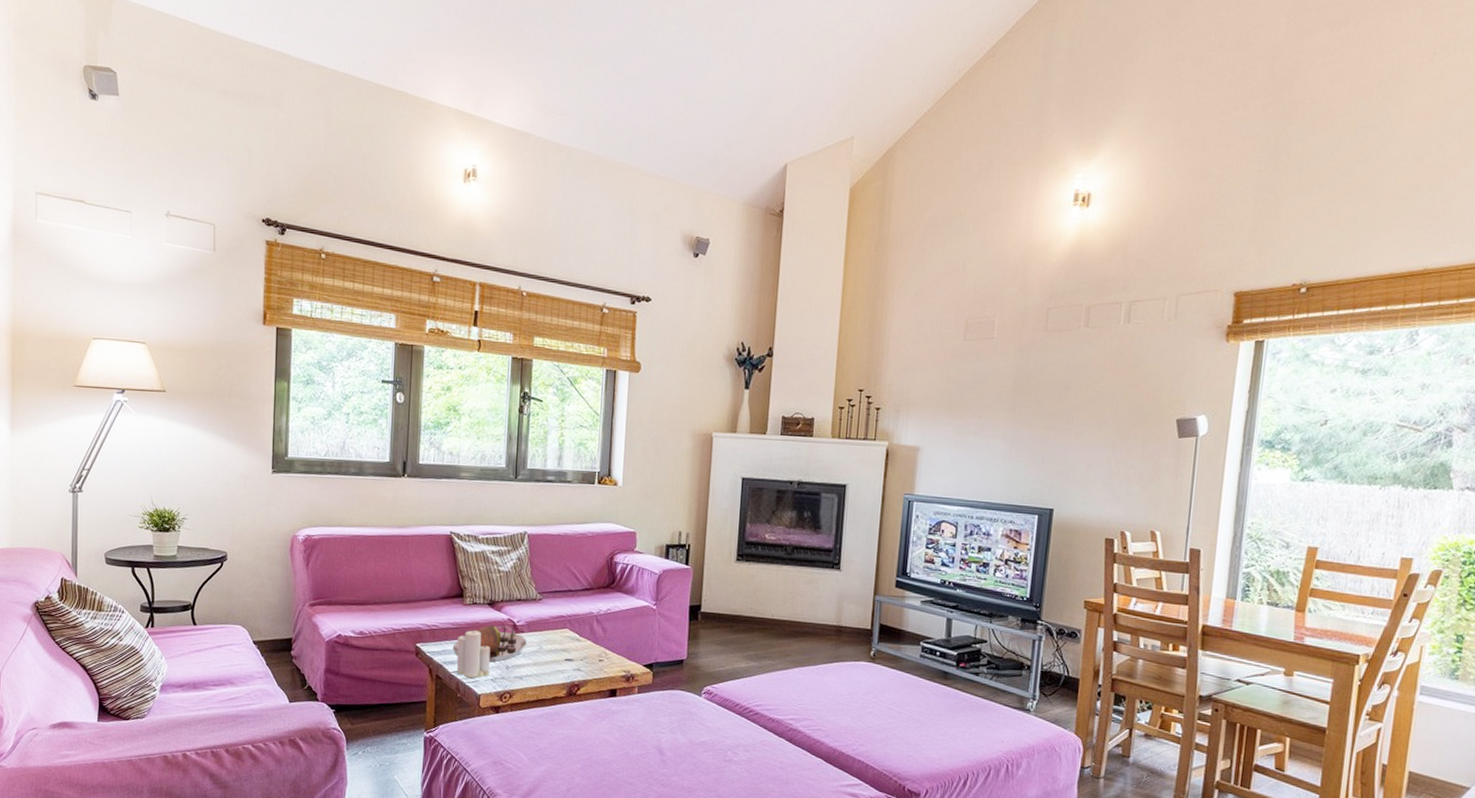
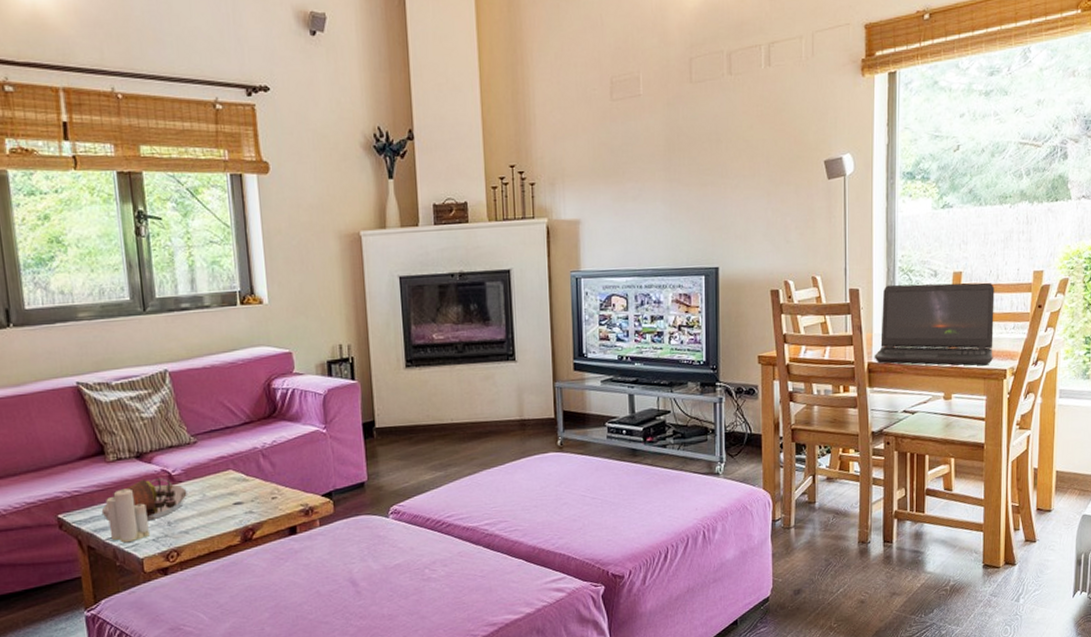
laptop computer: none [1210,550,1354,648] -> present [874,282,995,366]

